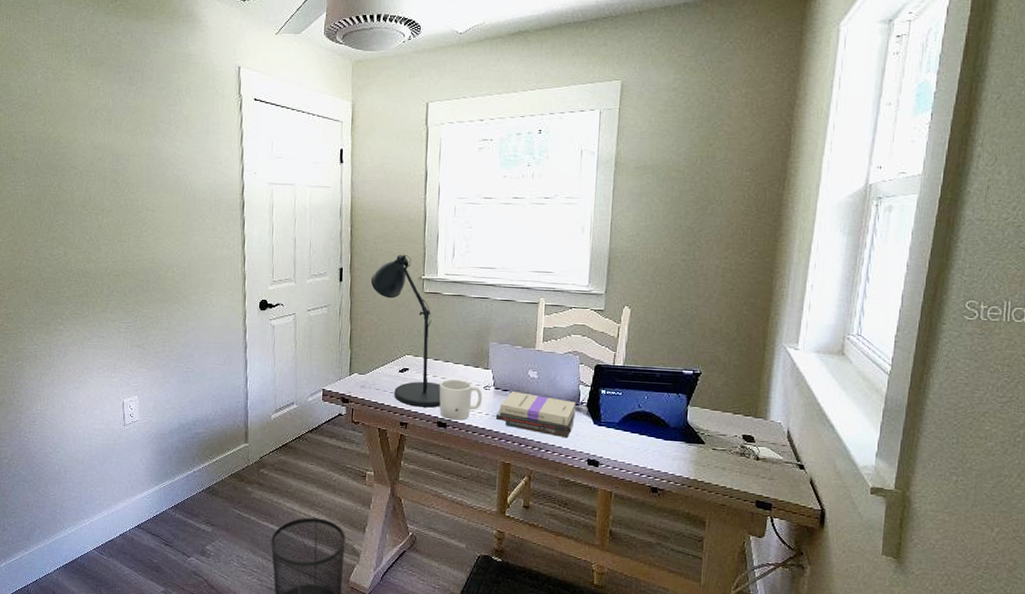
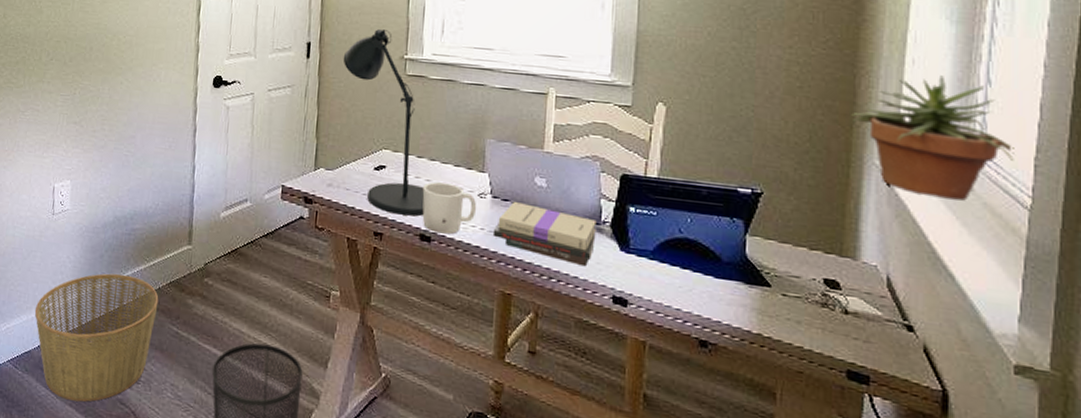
basket: none [114,470,222,577] -> present [34,273,159,402]
potted plant: none [768,276,882,371] -> present [851,75,1014,201]

